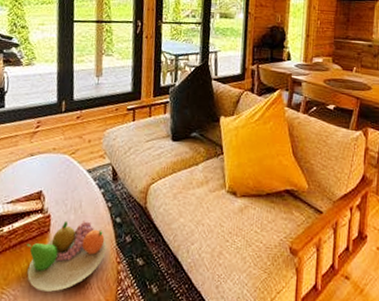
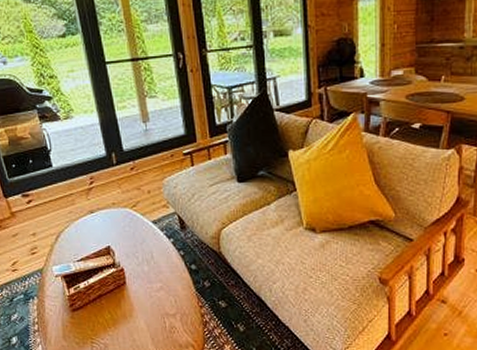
fruit bowl: present [26,220,107,292] -> none [105,271,186,338]

